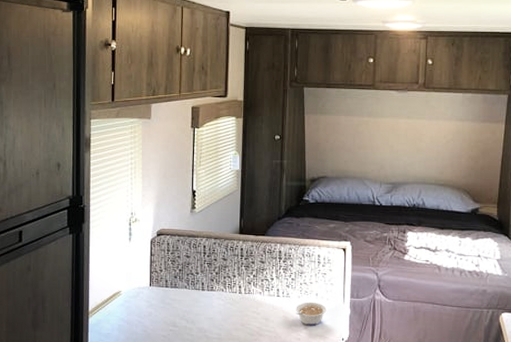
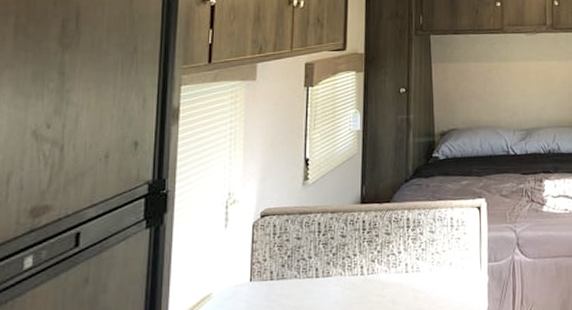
legume: present [296,302,327,326] -> none [427,273,462,303]

